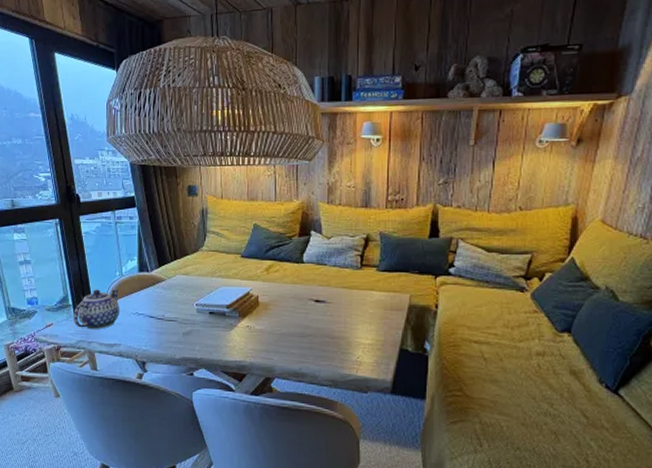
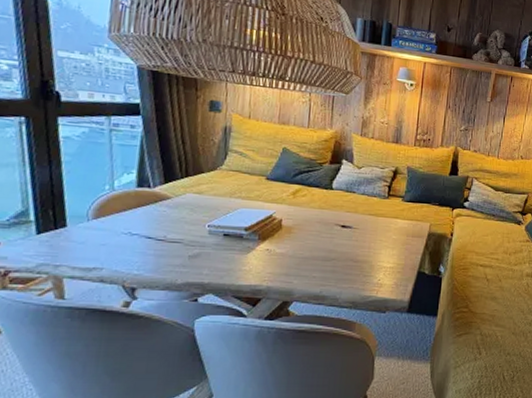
teapot: present [73,288,120,330] -> none [34,203,107,251]

